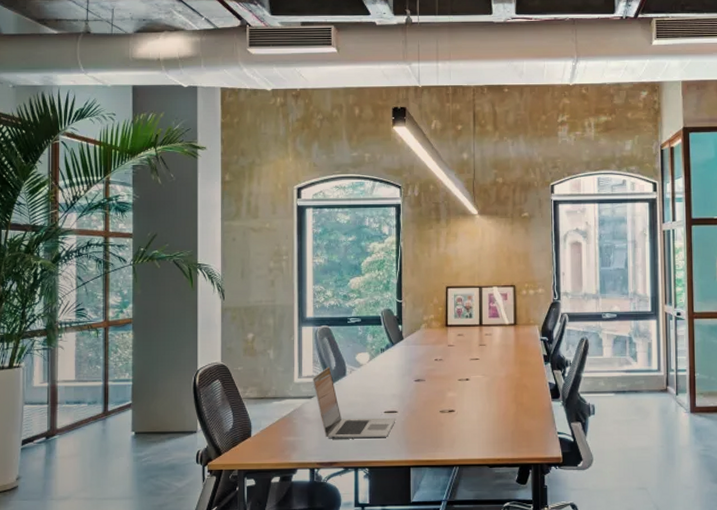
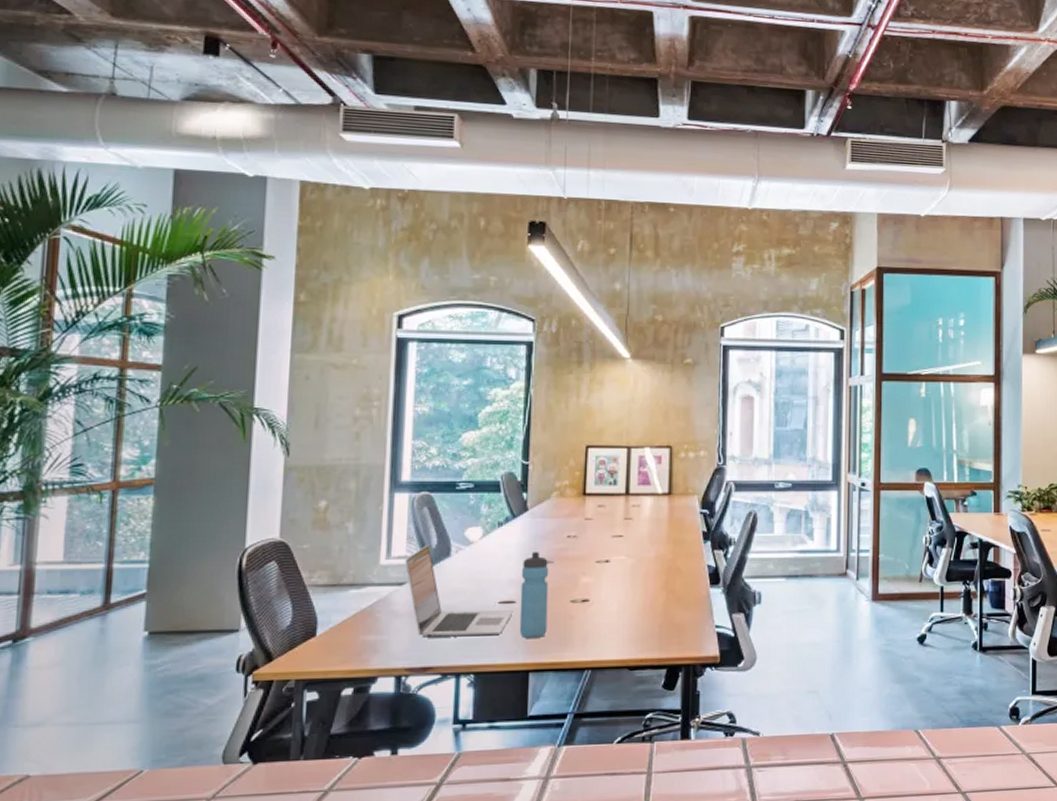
water bottle: none [400,372,423,441] -> present [519,552,549,639]

